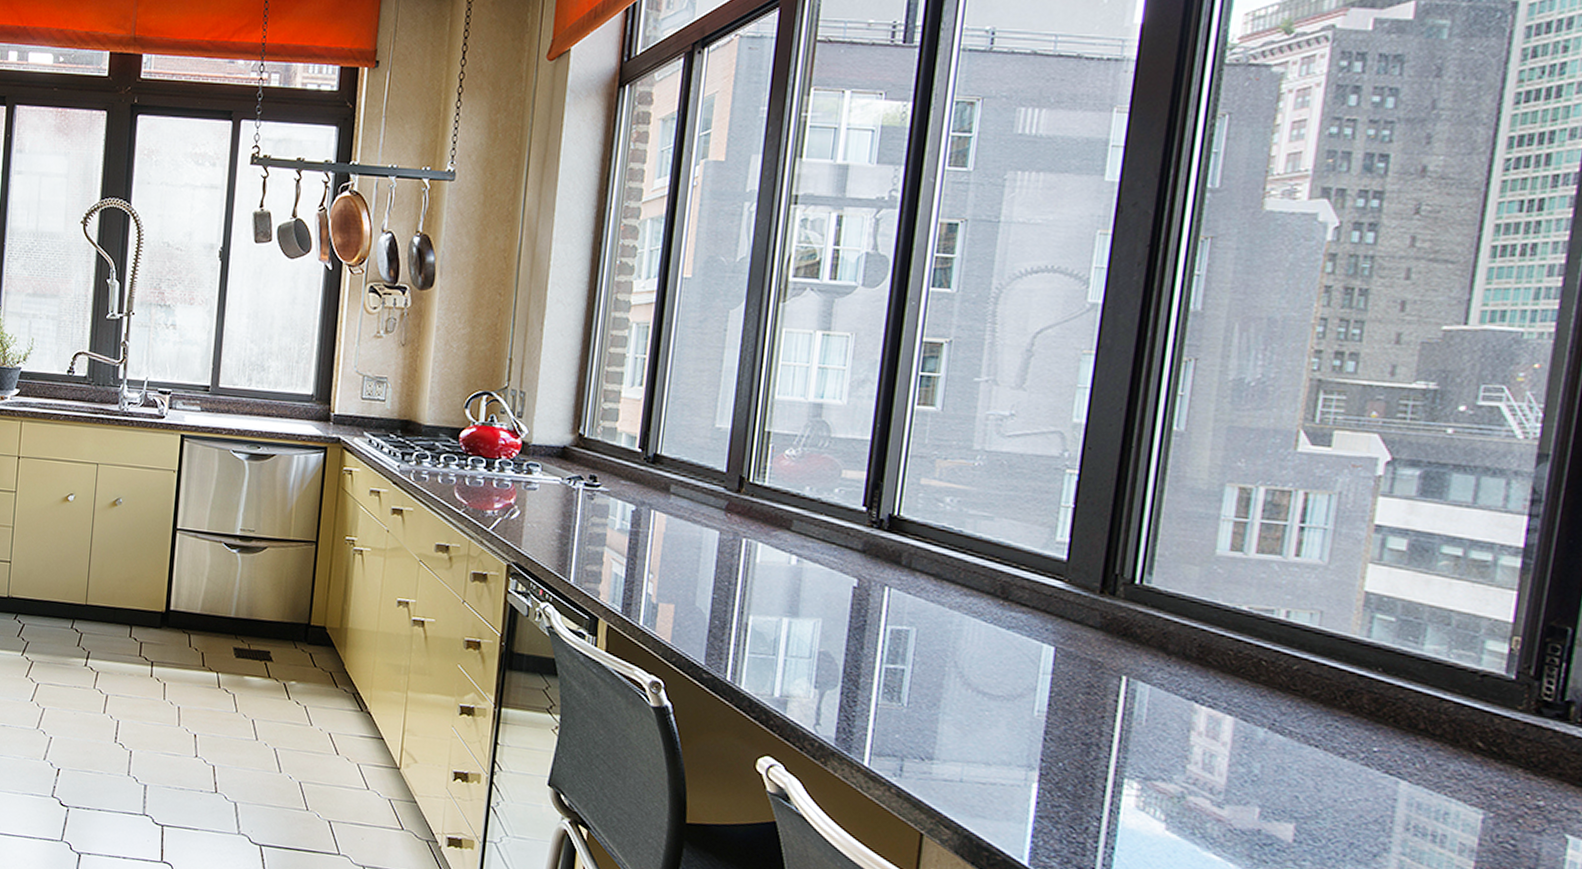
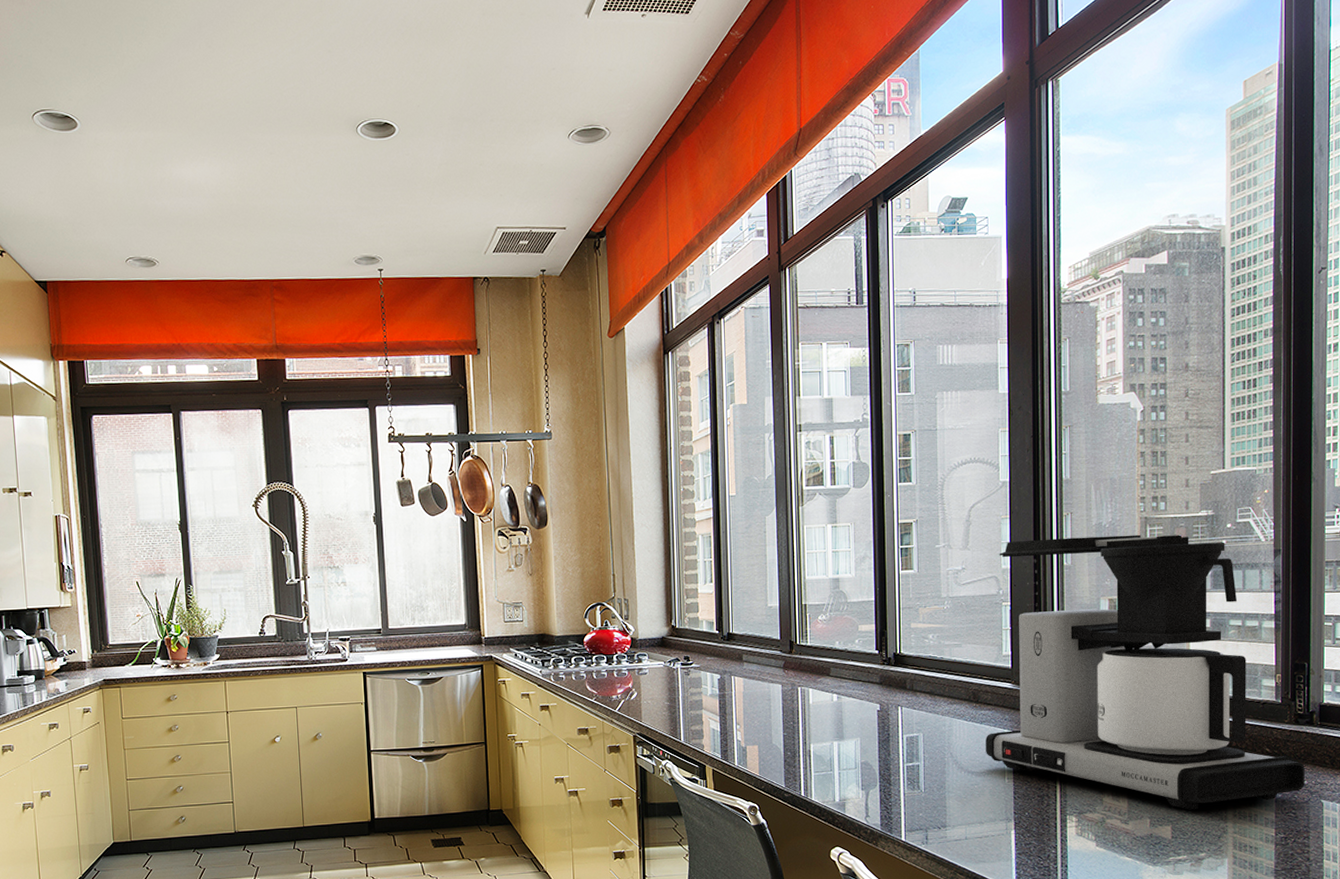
coffee maker: none [1009,387,1544,818] -> present [986,534,1305,810]

